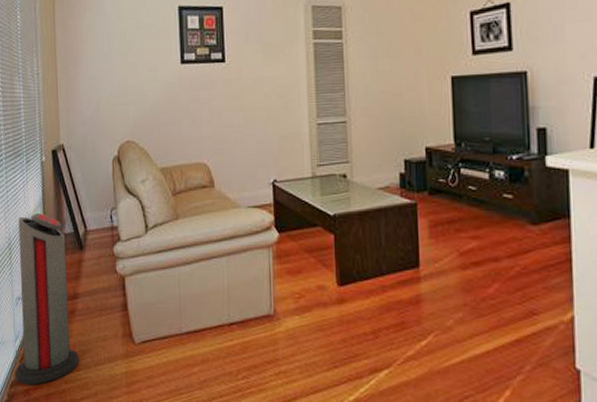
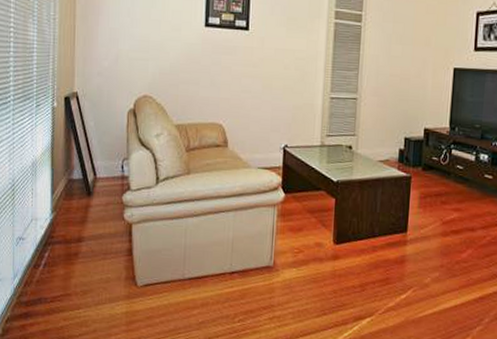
air purifier: present [15,213,79,385] -> none [11,157,80,321]

